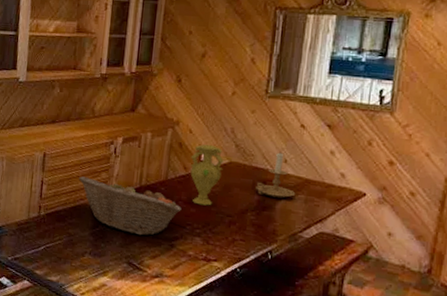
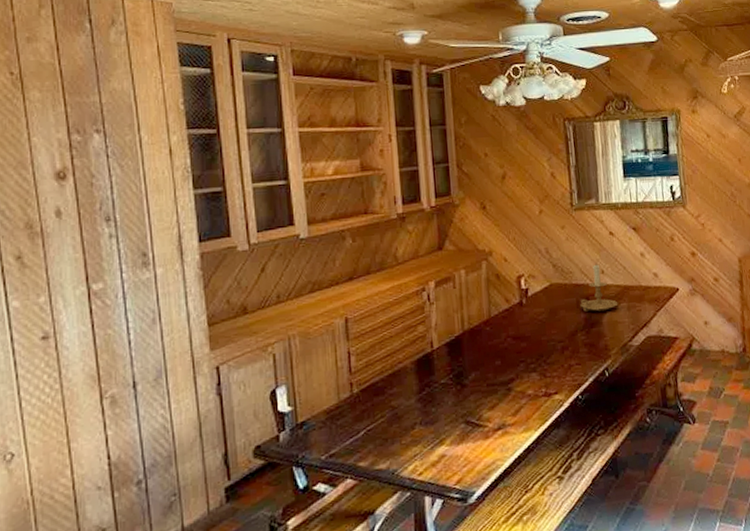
fruit basket: present [79,176,182,236] -> none [393,328,512,388]
vase: present [190,144,224,206] -> none [510,270,545,337]

